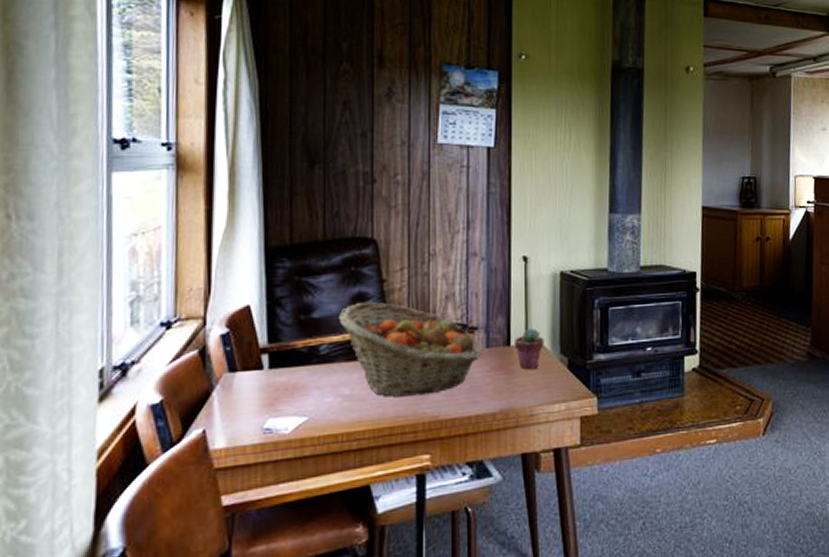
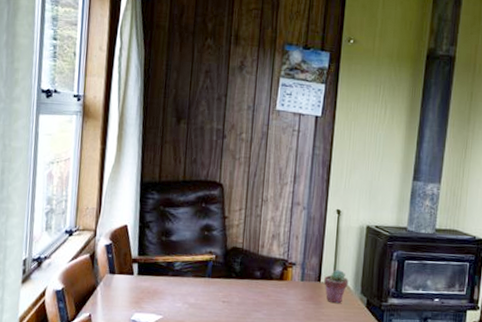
fruit basket: present [338,301,482,397] -> none [190,232,298,312]

